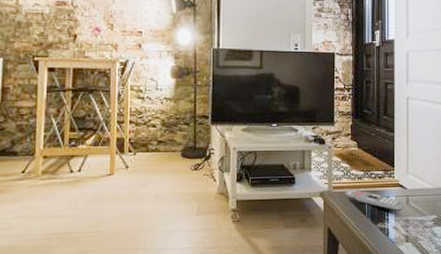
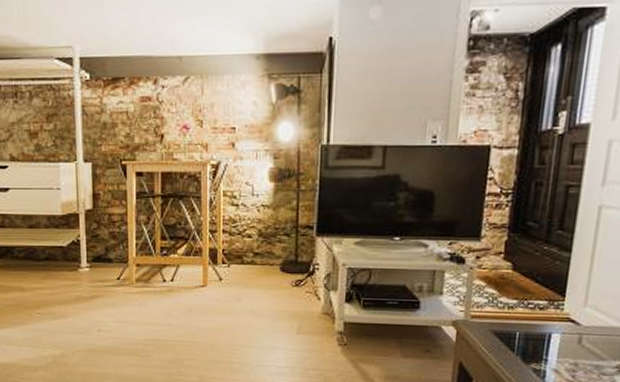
remote control: present [345,188,405,212] -> none [487,319,575,352]

